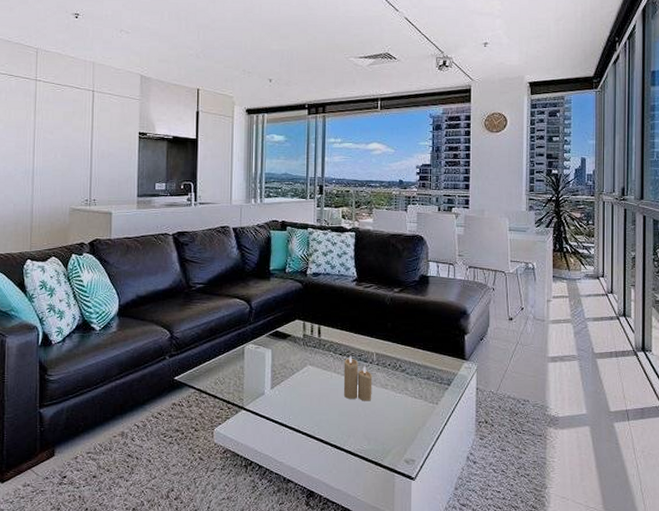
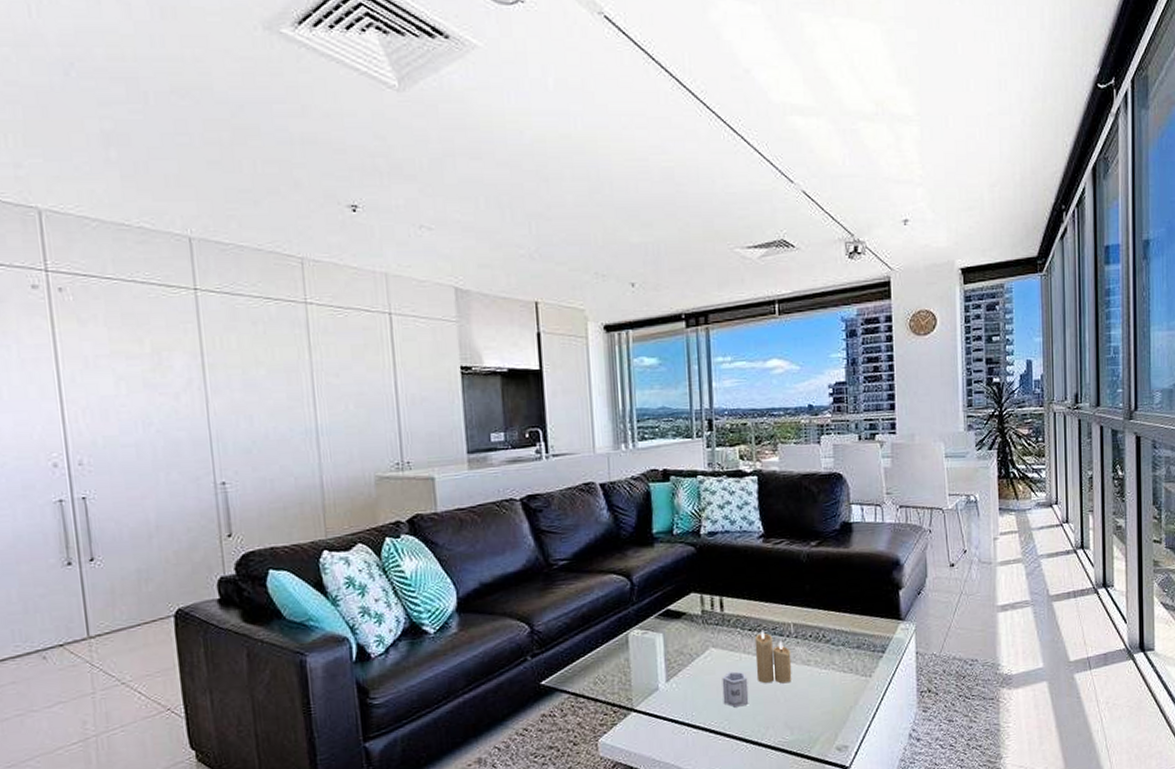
cup: none [315,387,336,416] -> present [722,671,749,708]

